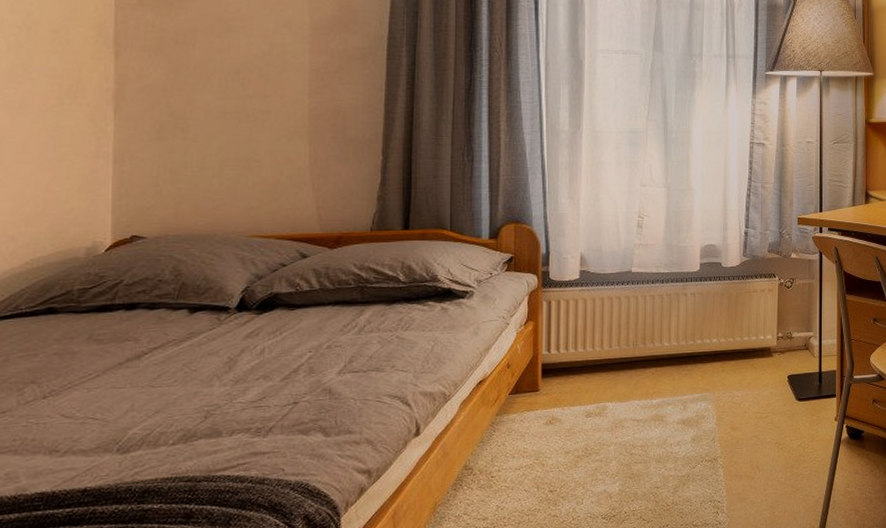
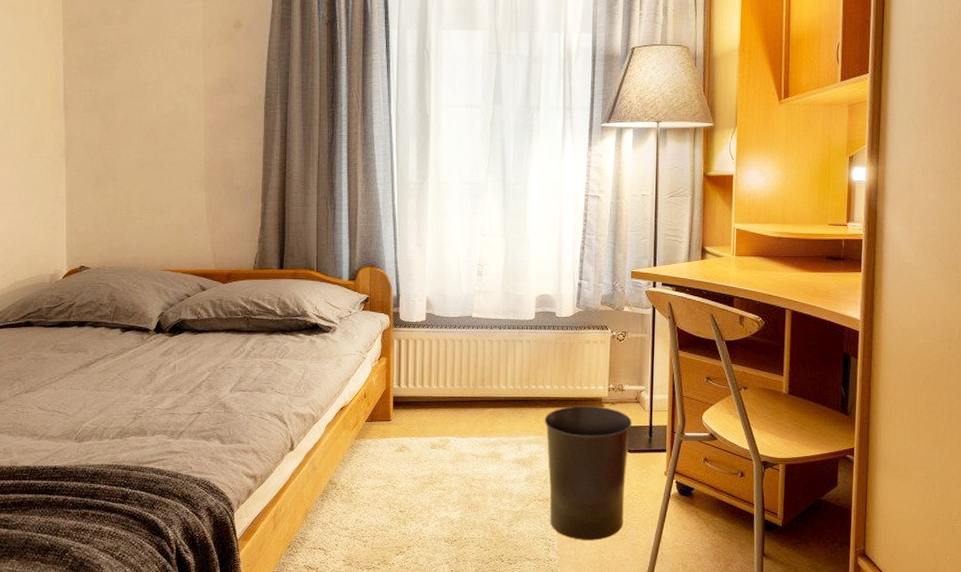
waste bin: none [711,356,801,499] -> present [544,405,632,540]

